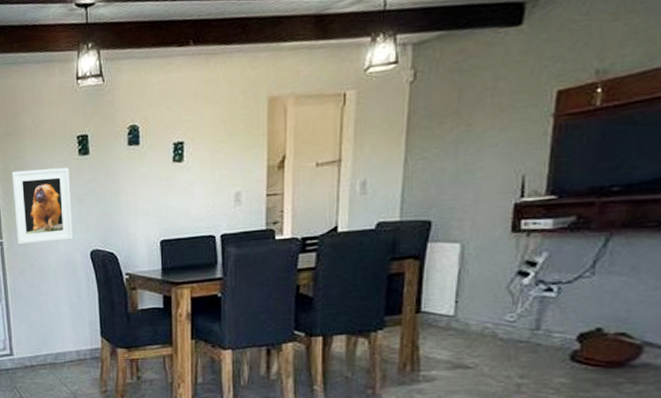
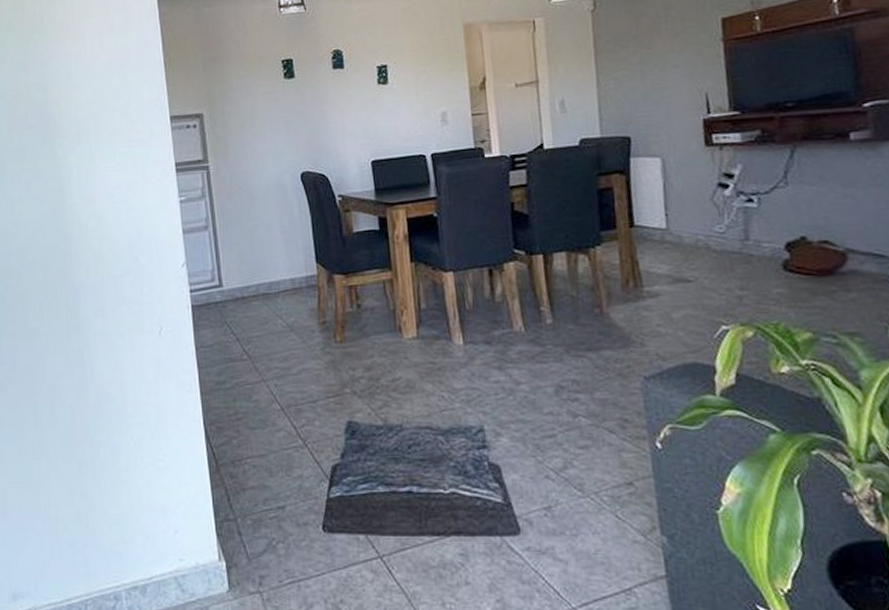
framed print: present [12,167,73,245] -> none [216,90,282,169]

